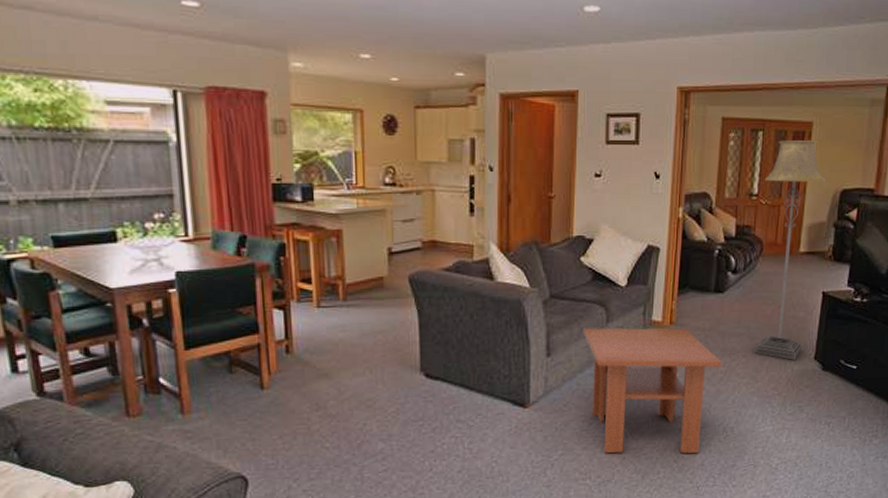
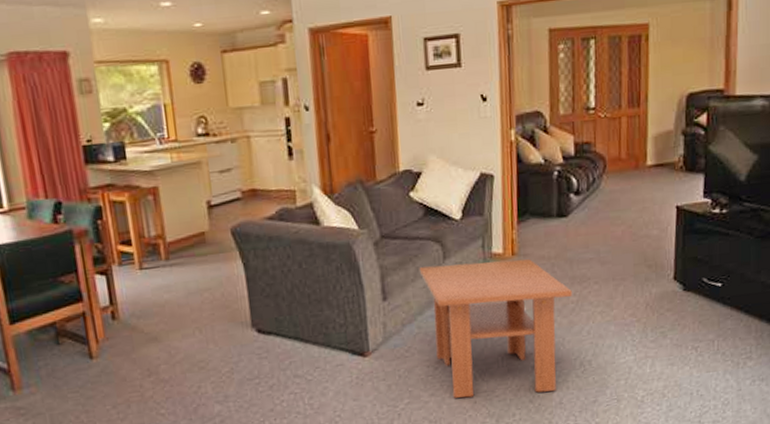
floor lamp: present [754,140,826,360] -> none [601,43,669,283]

